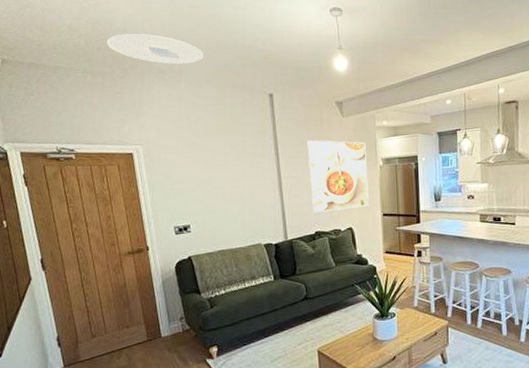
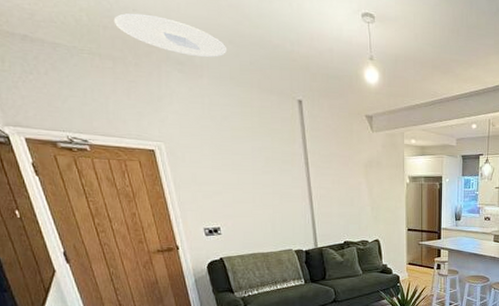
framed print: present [307,140,369,212] -> none [337,152,395,223]

